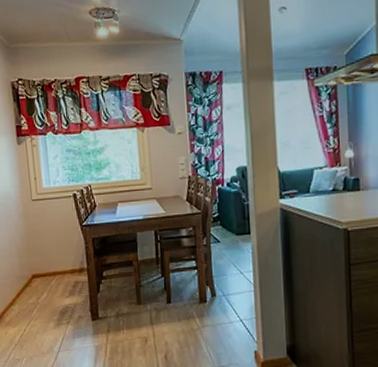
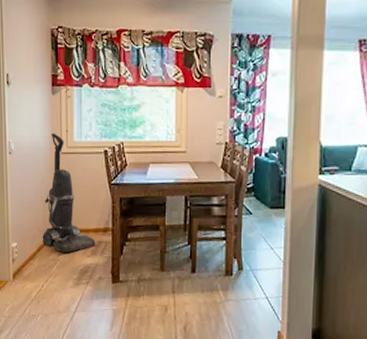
vacuum cleaner: none [20,181,73,296] -> present [42,133,95,253]

